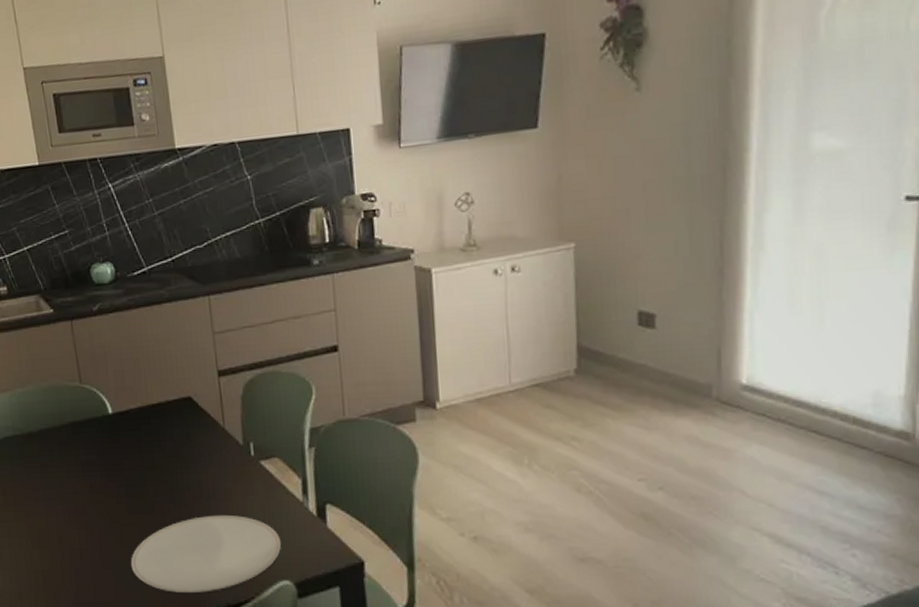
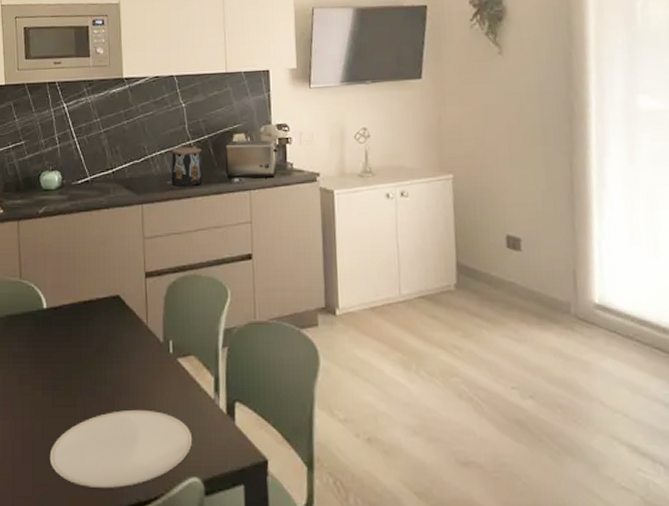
canister: none [234,223,277,274] -> present [166,144,203,188]
toaster: none [300,212,364,262] -> present [224,140,279,179]

